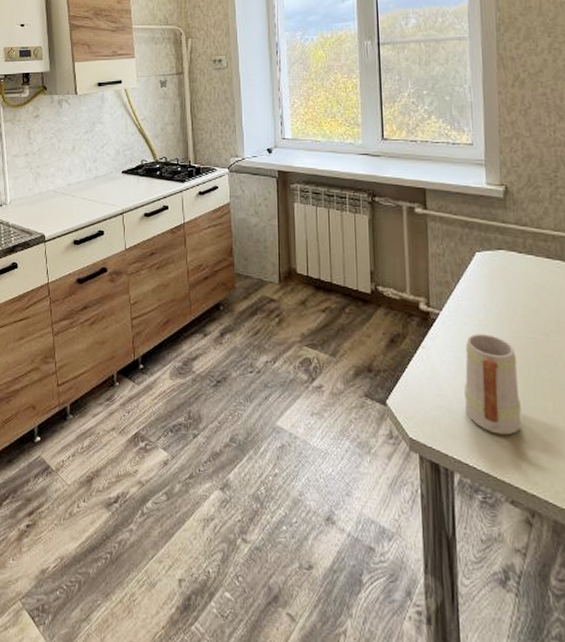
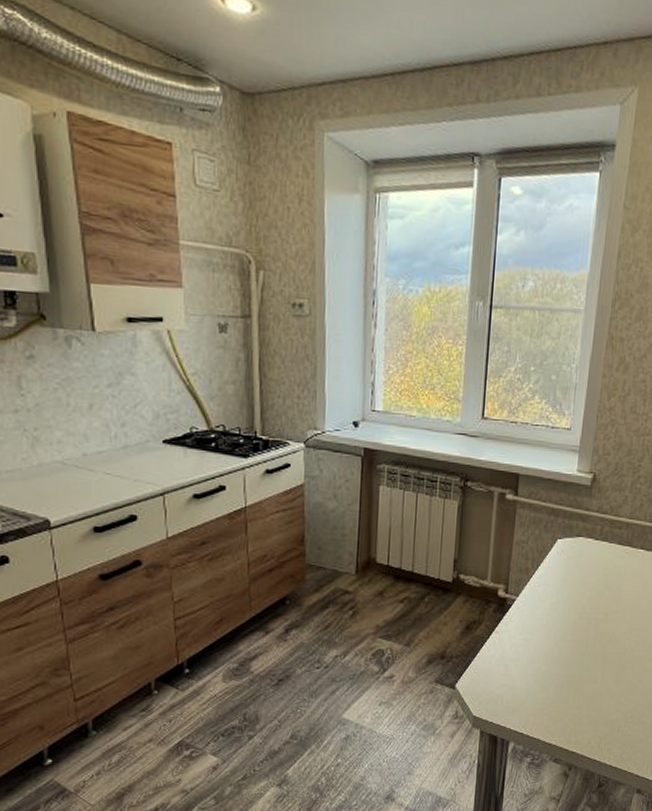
mug: present [464,334,521,435] -> none [527,617,578,705]

